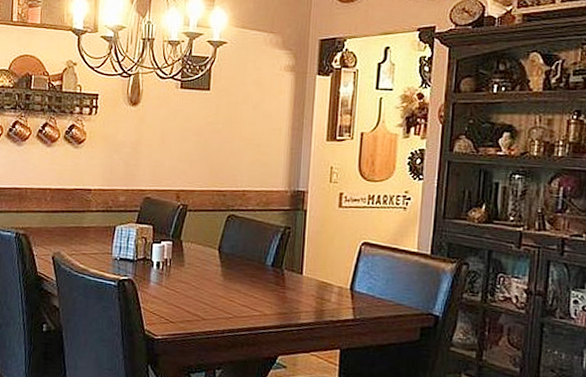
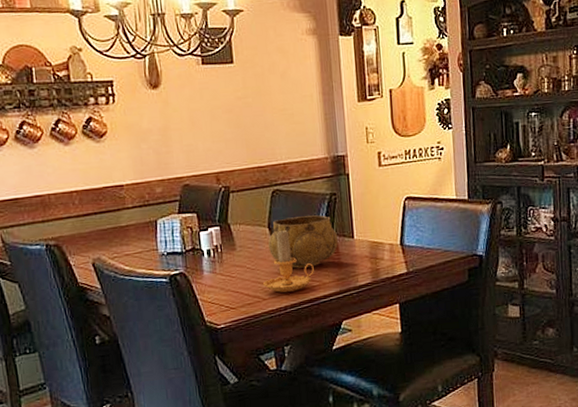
candle: none [204,253,257,317] -> present [262,228,314,293]
decorative bowl: none [216,243,286,296] -> present [268,215,338,269]

